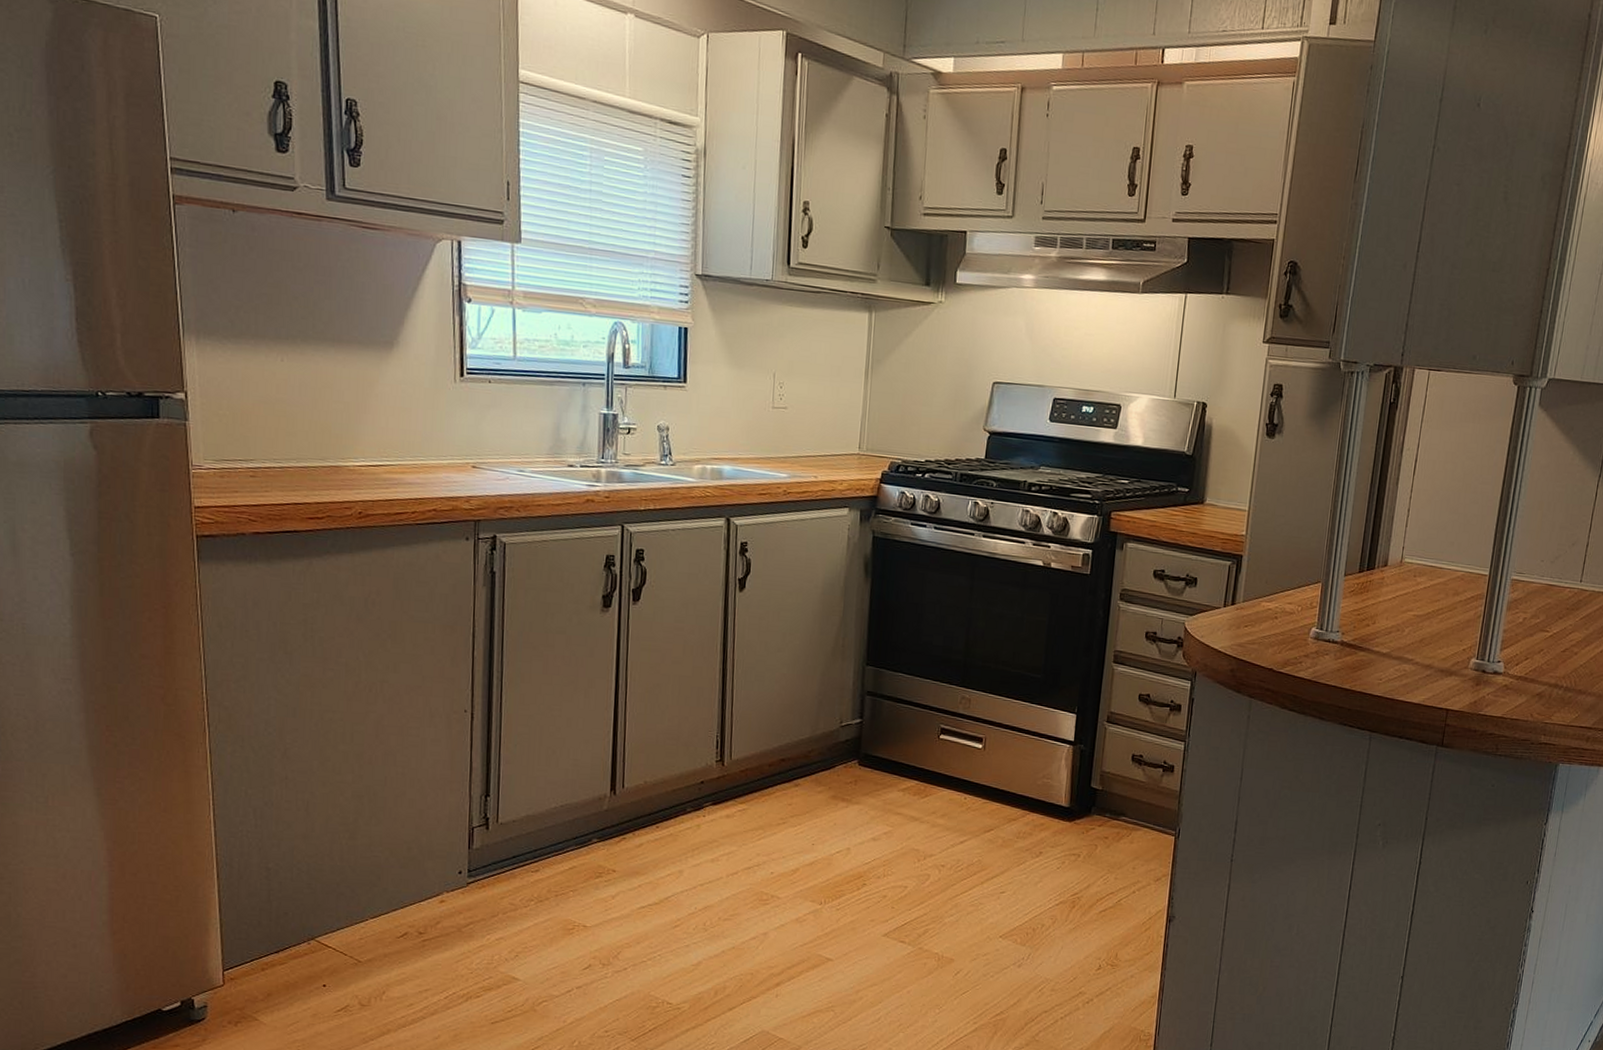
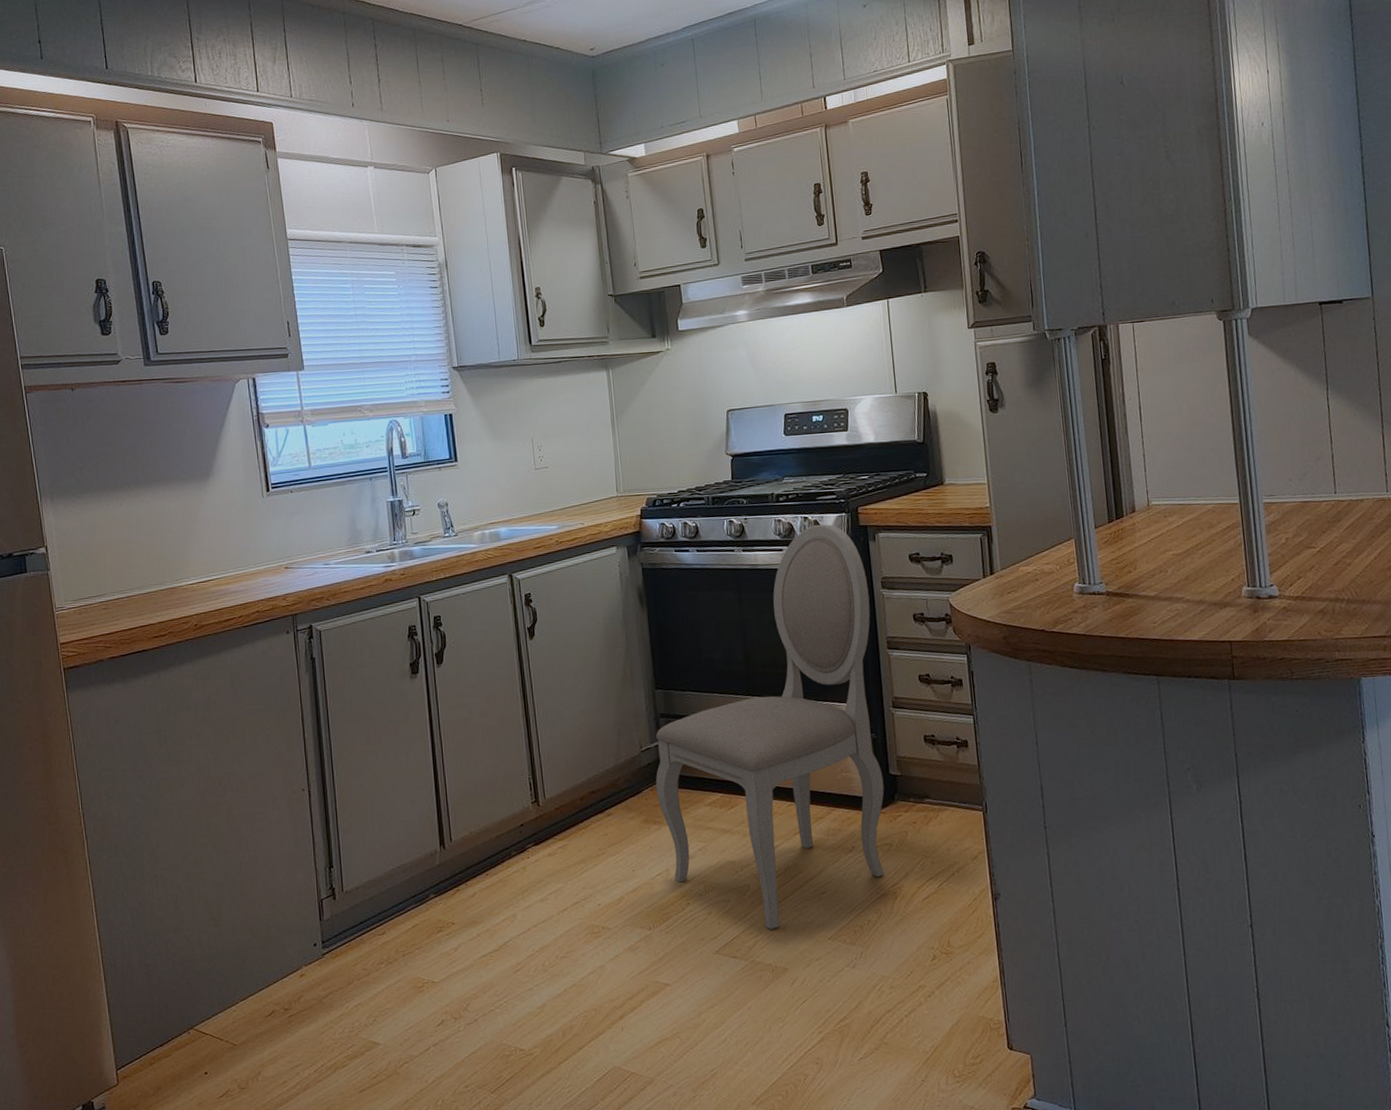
dining chair: none [849,522,1107,921] -> present [655,524,885,930]

